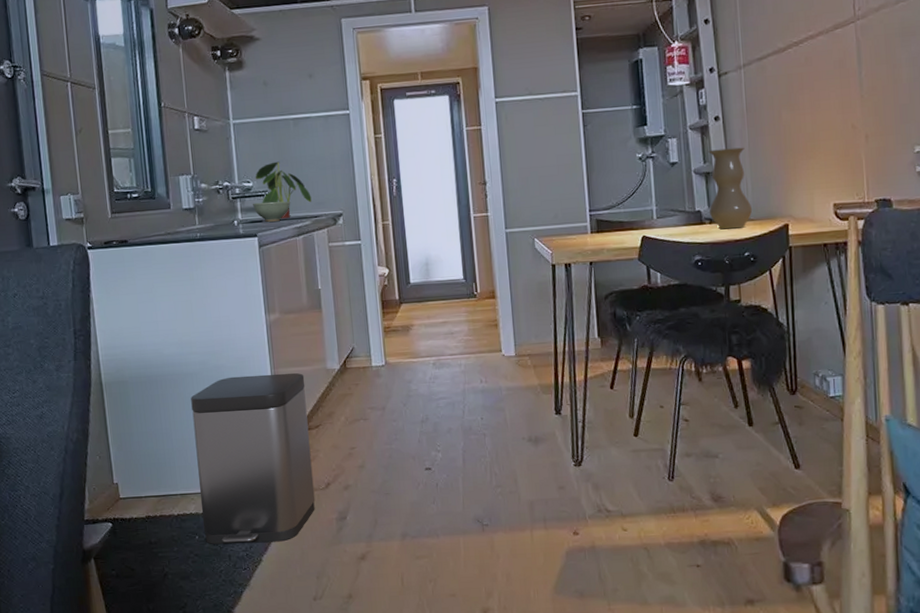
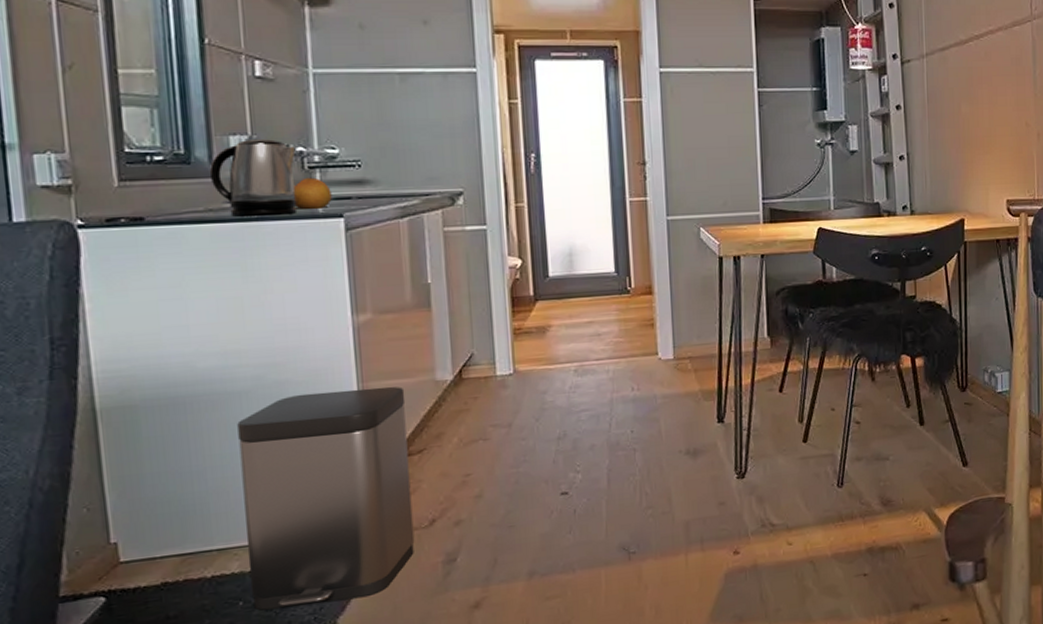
kettle: none [167,177,226,239] -> present [209,138,298,218]
fruit: none [223,206,249,232] -> present [294,177,332,210]
bowl: present [253,201,291,222] -> none [338,174,393,200]
plant: present [255,161,312,219] -> none [342,124,422,197]
vase: present [708,147,753,230] -> none [888,138,931,223]

